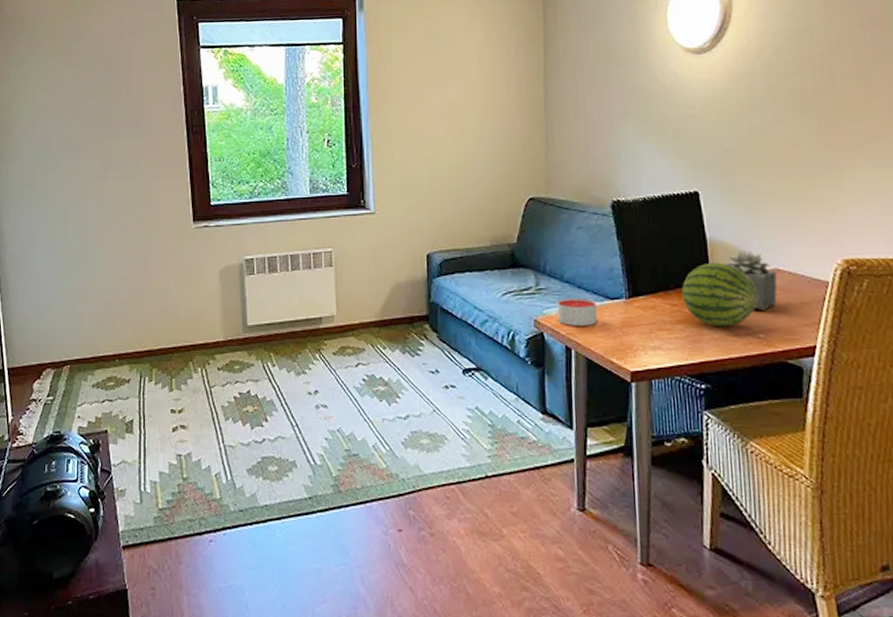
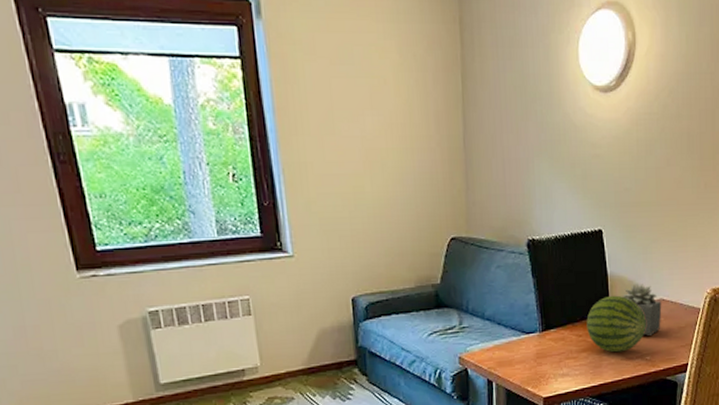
candle: present [557,298,598,326] -> none [479,334,515,361]

